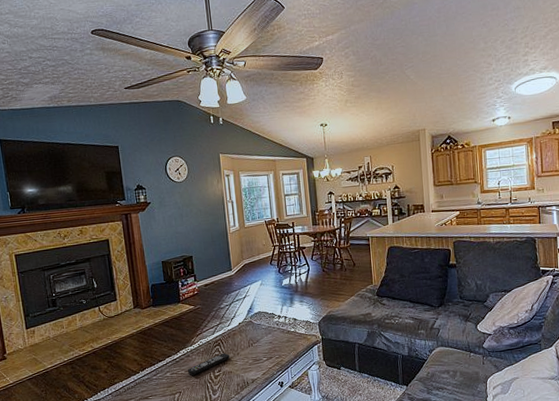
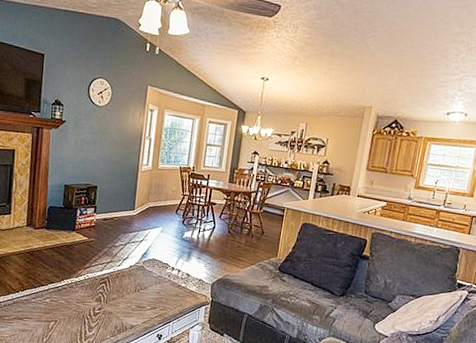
remote control: present [187,353,230,376] -> none [67,292,113,308]

